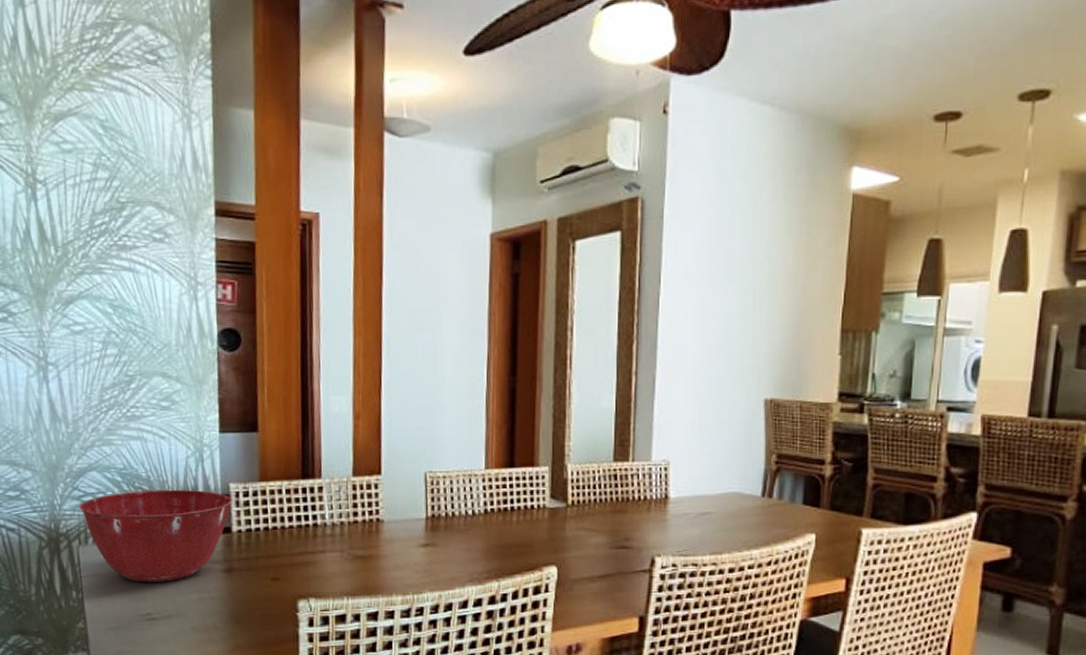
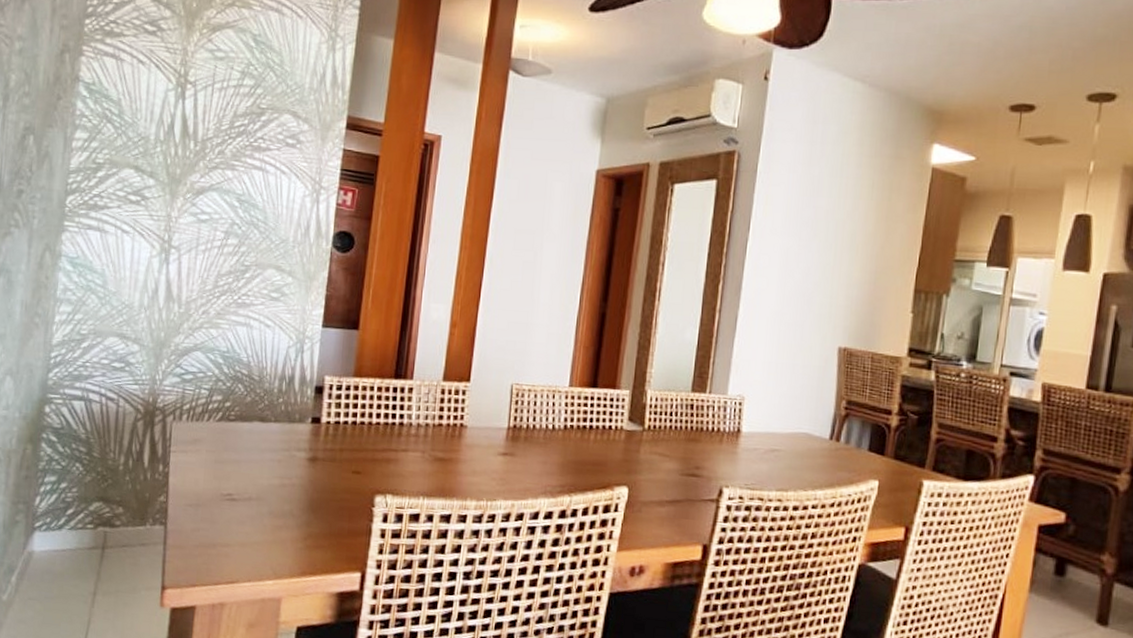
mixing bowl: present [79,489,232,582] -> none [179,374,325,465]

